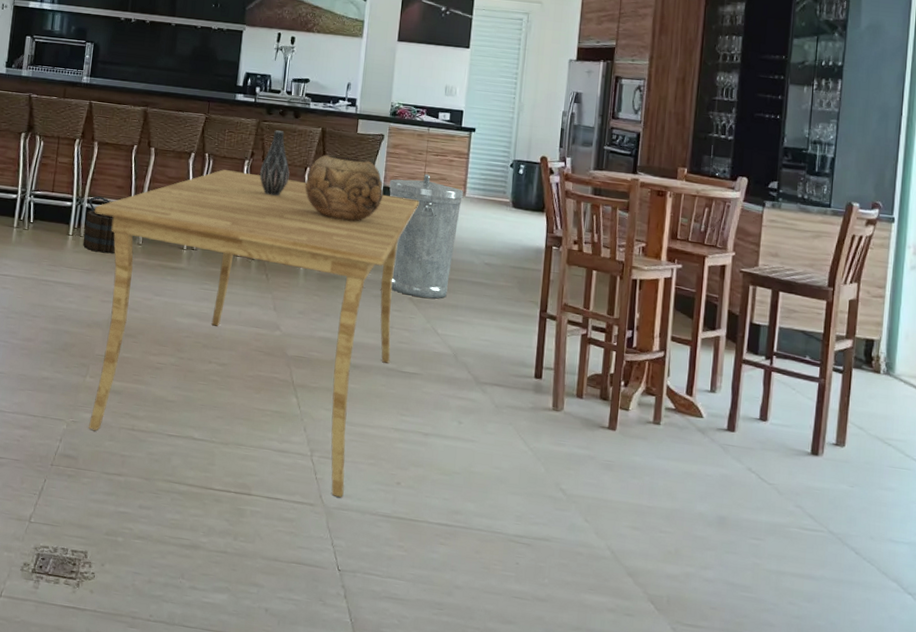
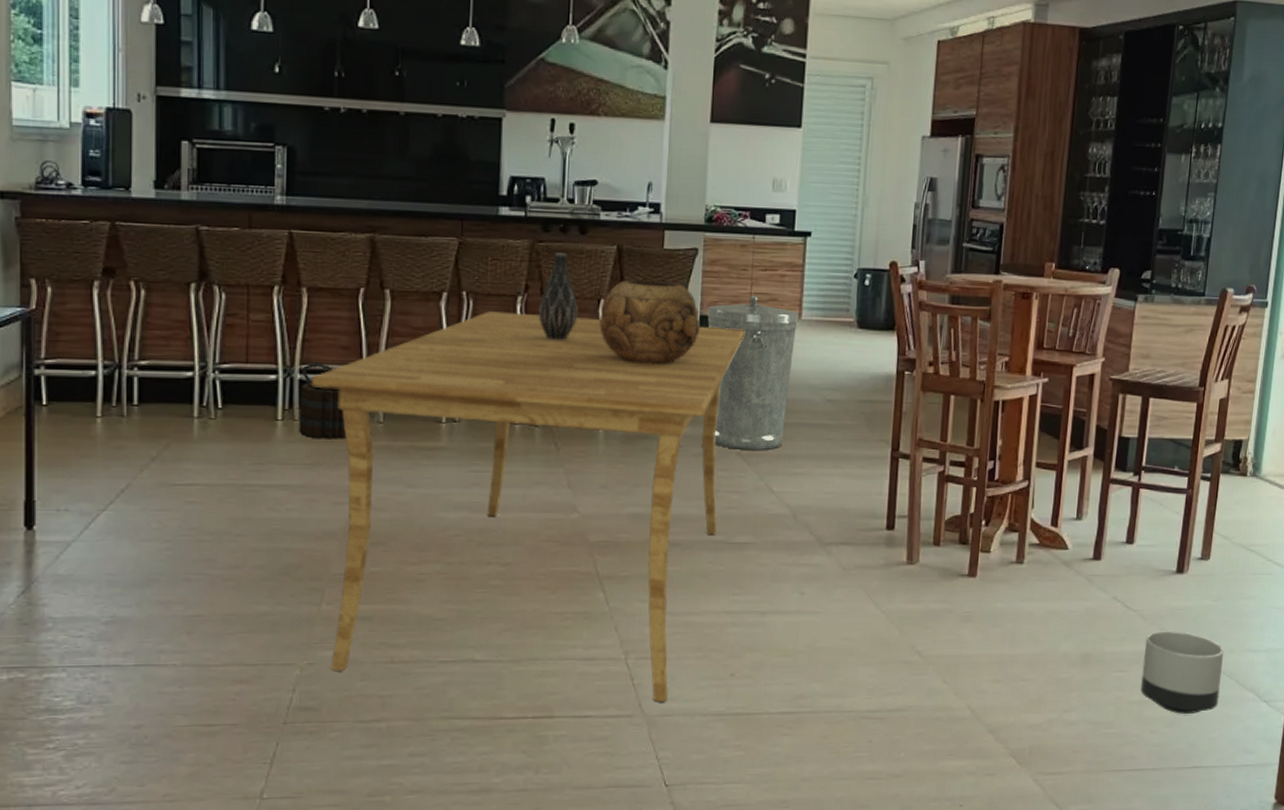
planter: none [778,506,864,593] -> present [1141,630,1225,714]

